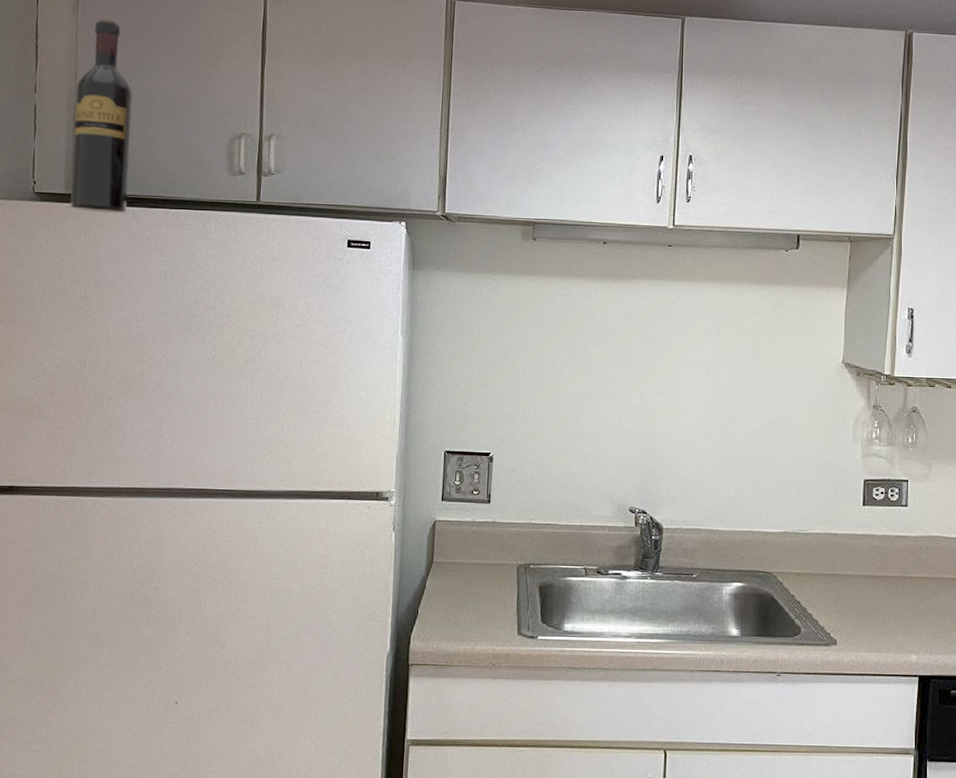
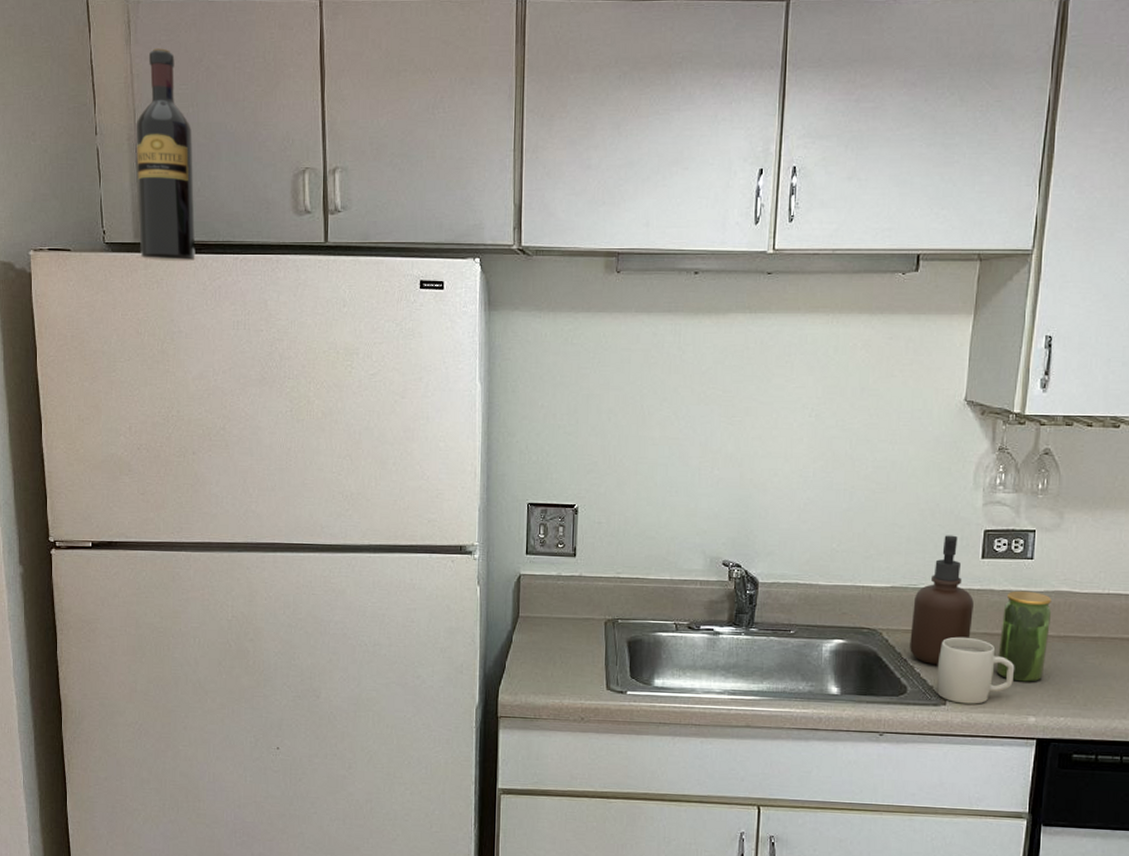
soap dispenser: none [802,484,857,607] -> present [910,535,974,665]
mug: none [827,579,896,644] -> present [936,636,1015,704]
jar: none [880,535,926,622] -> present [996,590,1052,682]

